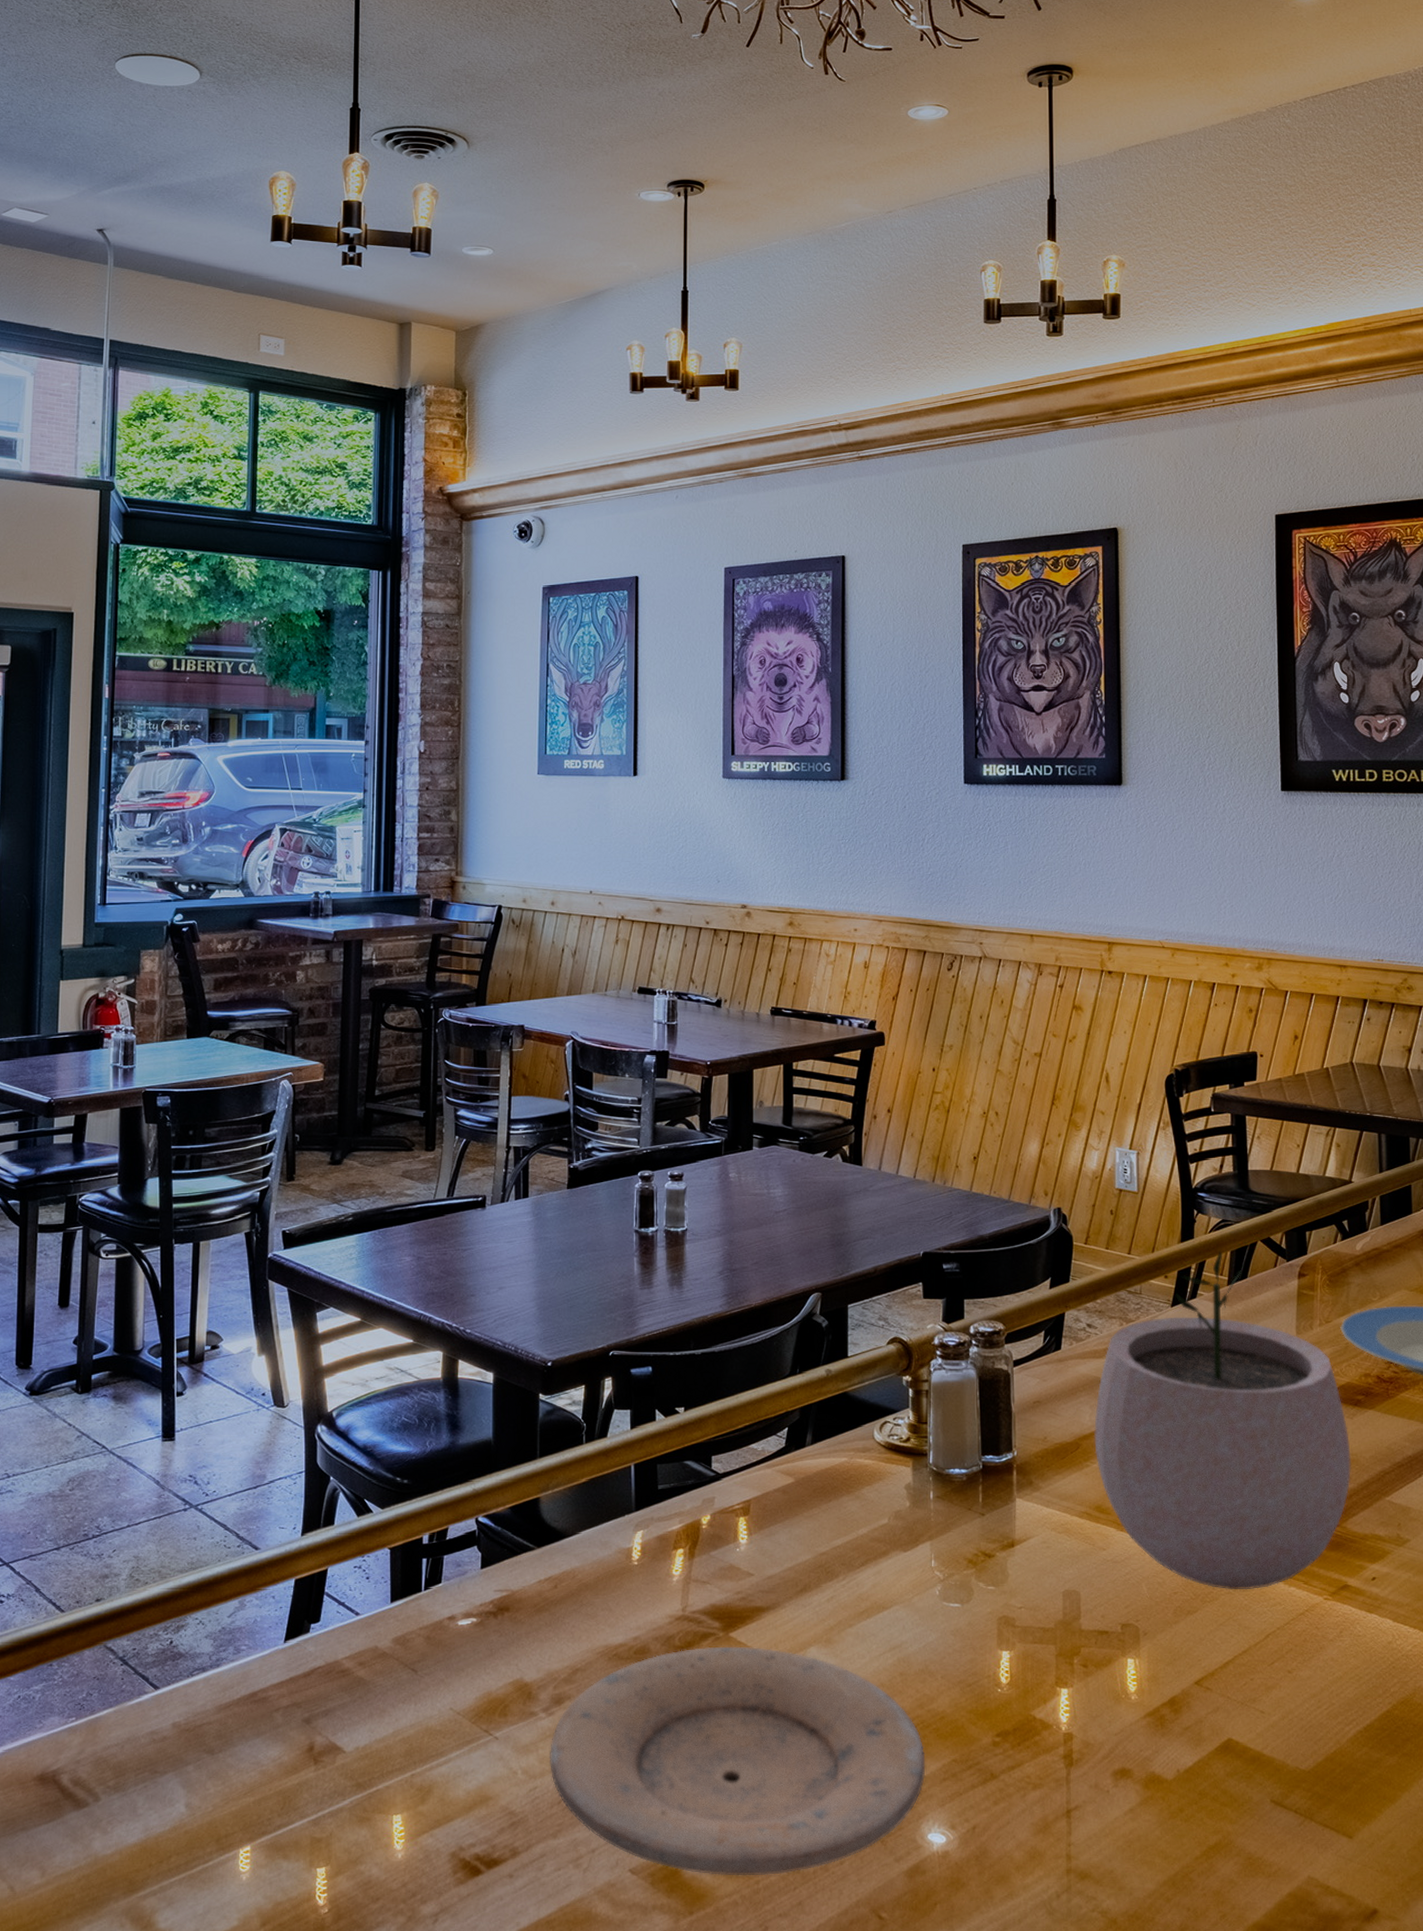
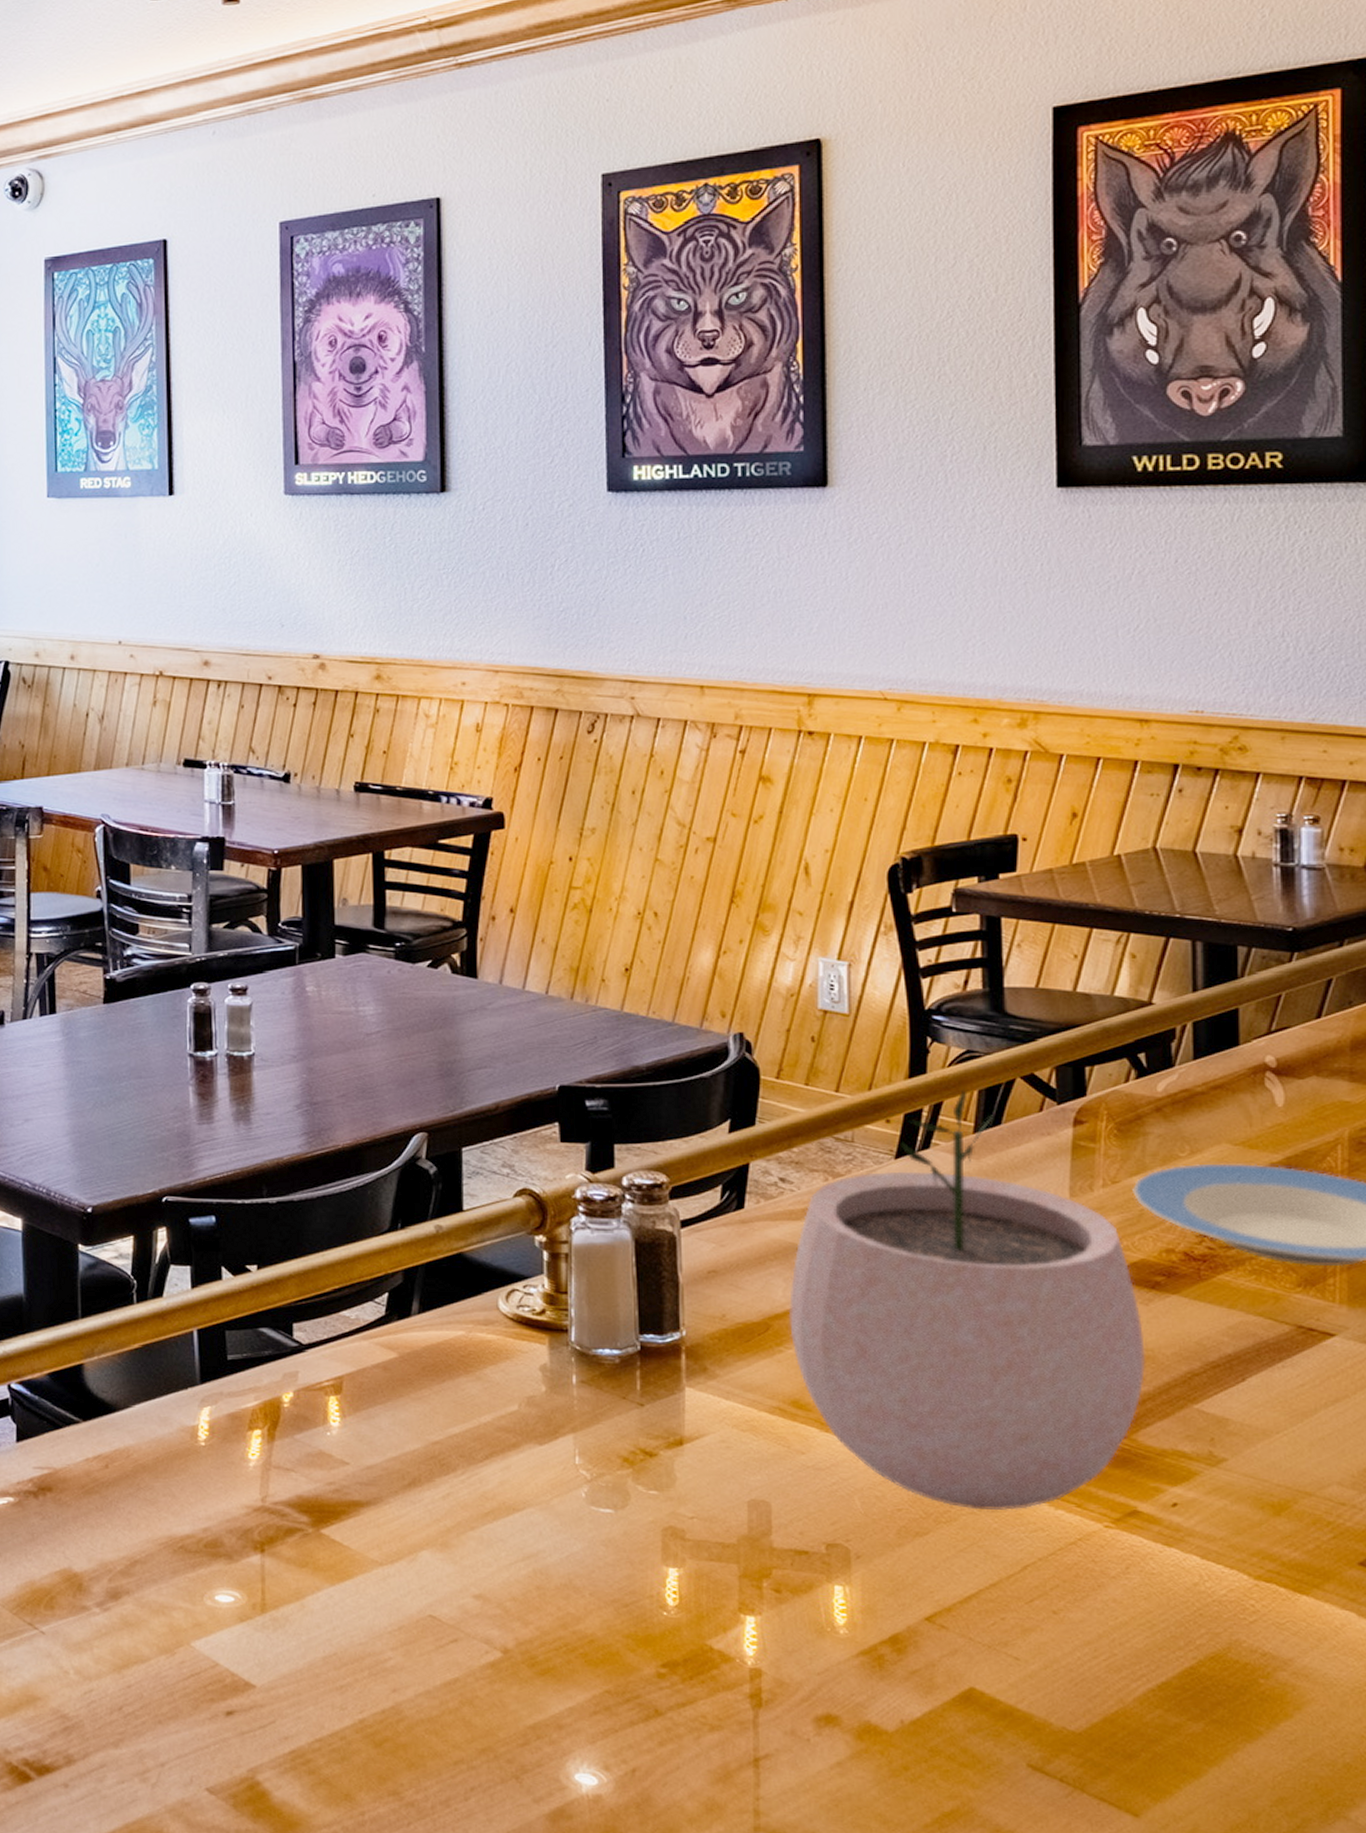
plate: present [549,1646,926,1876] -> none [105,1544,571,1807]

